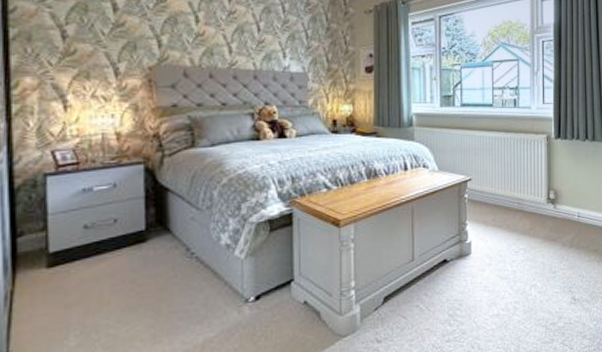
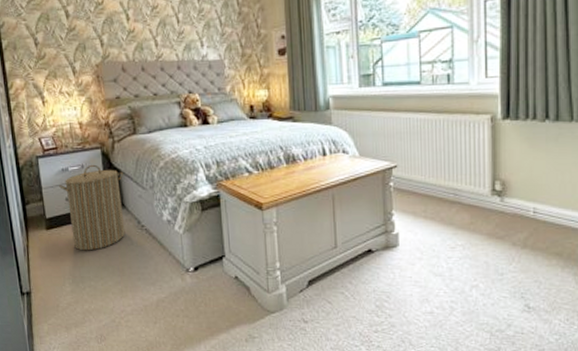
laundry hamper: none [76,182,172,291] -> present [59,164,125,251]

